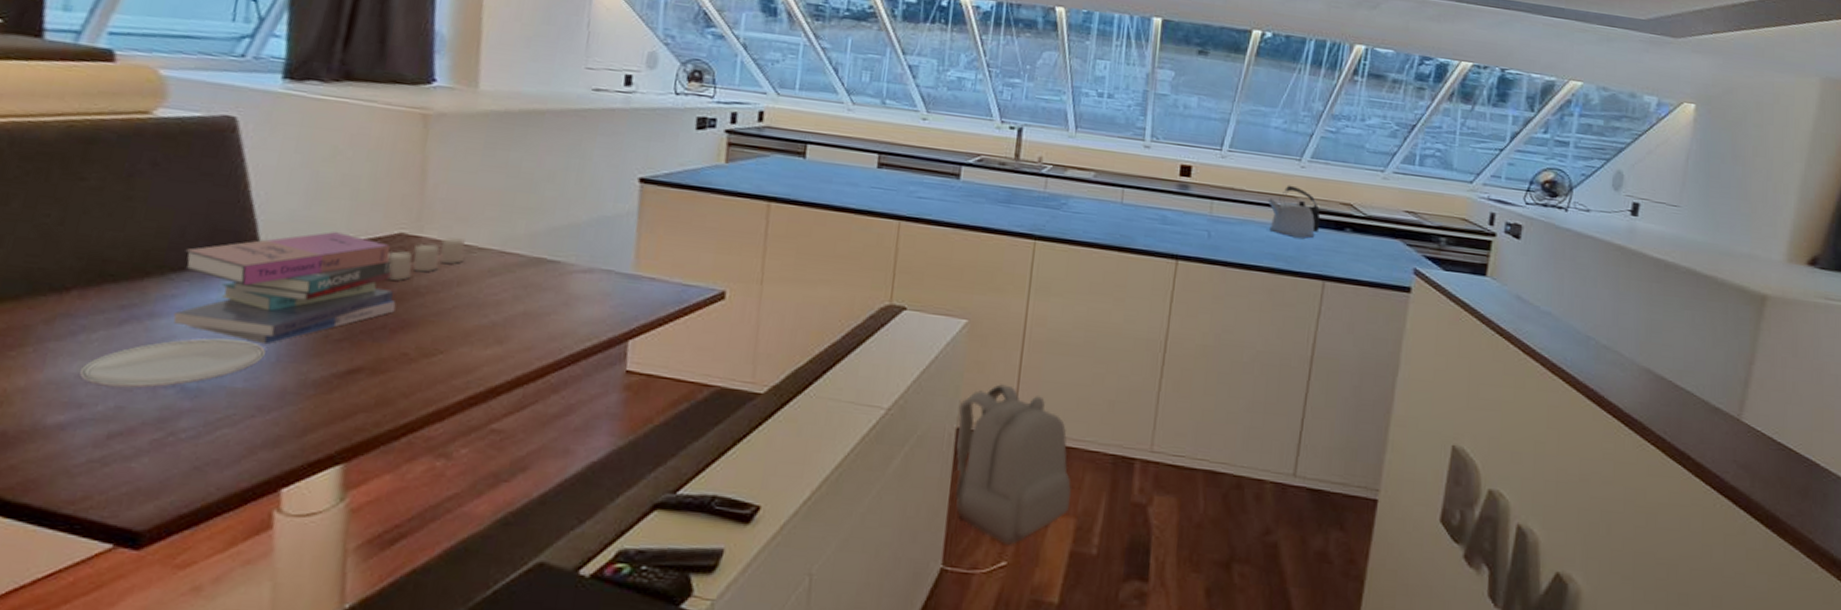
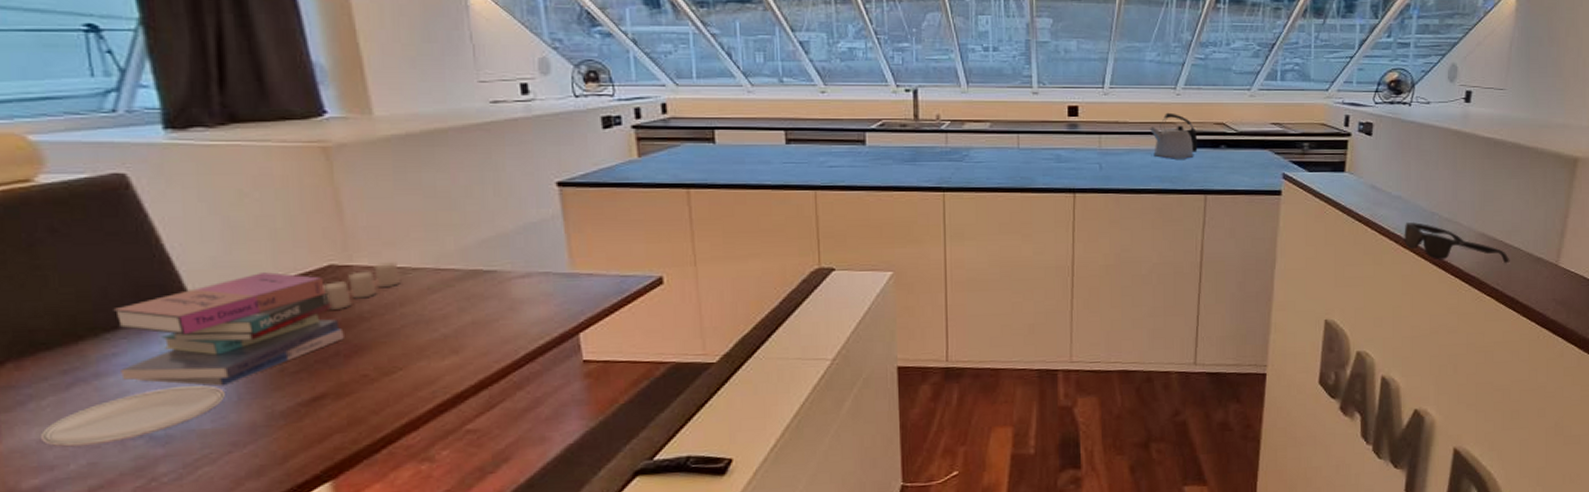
backpack: present [955,384,1073,545] -> none [896,323,1007,458]
sunglasses: none [1552,343,1681,410] -> present [1404,221,1510,264]

